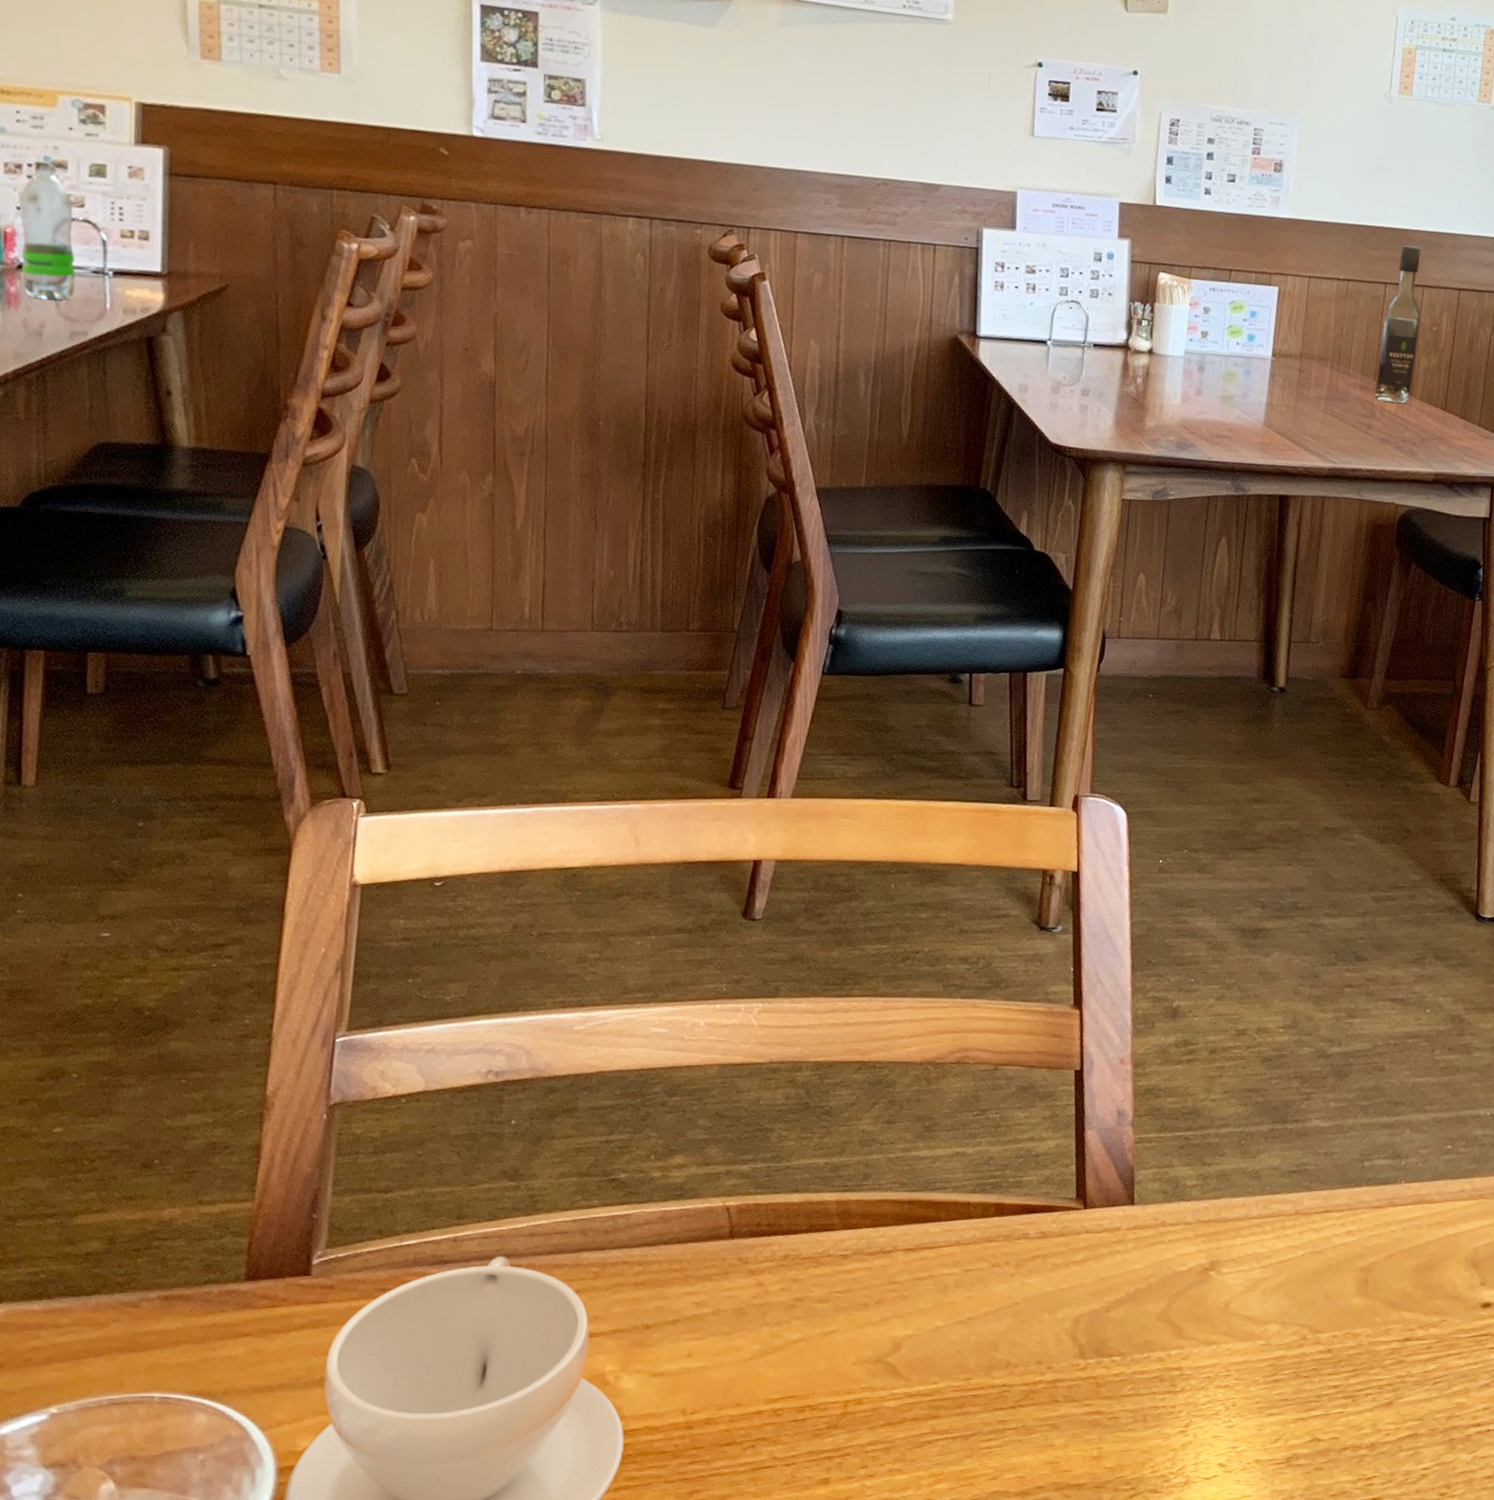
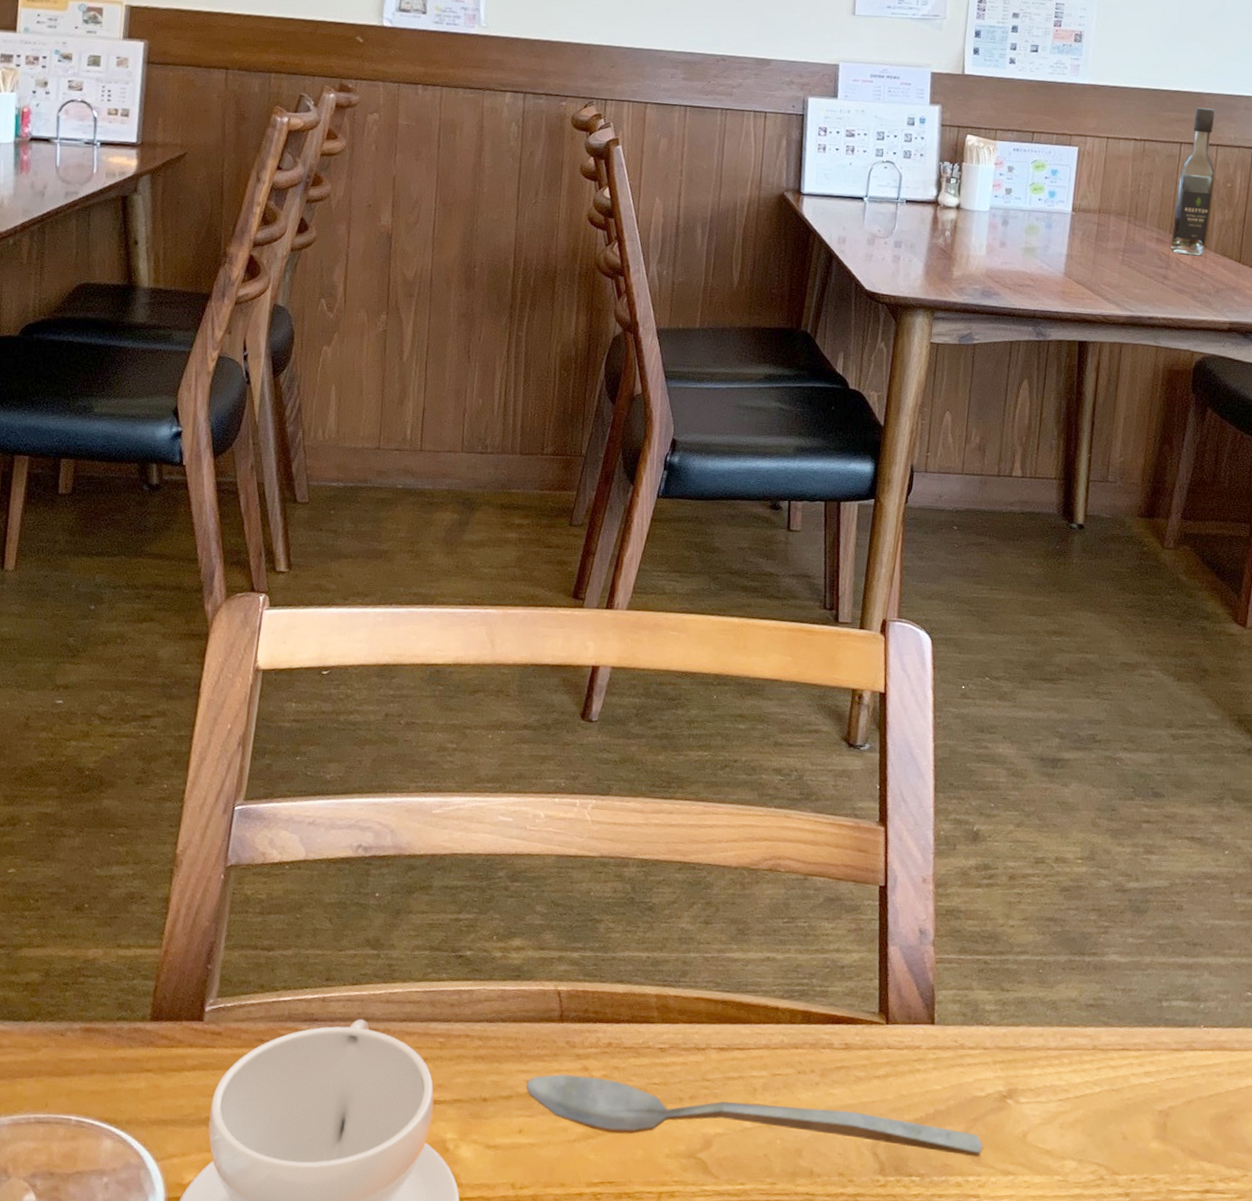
bottle: present [19,160,75,301] -> none [33,54,74,167]
spoon: none [693,1292,1186,1348] -> present [525,1074,983,1158]

